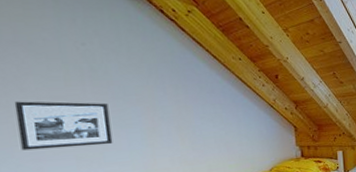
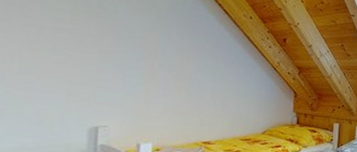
picture frame: present [14,101,113,151] -> none [13,27,110,84]

